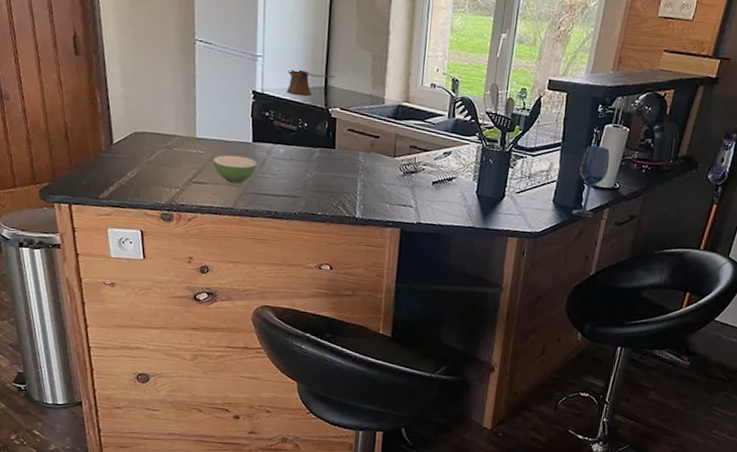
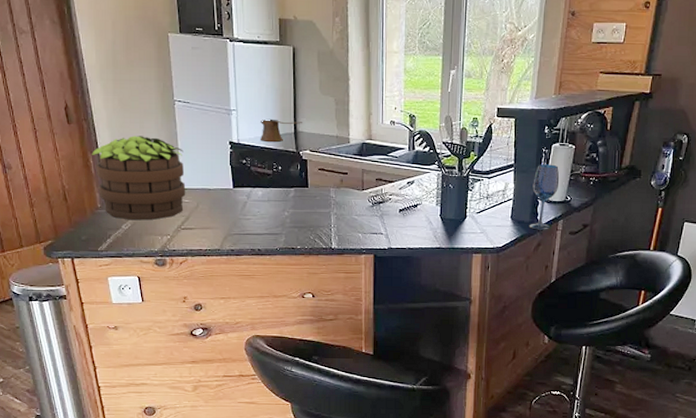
potted plant: none [100,74,201,170] -> present [92,136,186,221]
bowl: present [212,155,258,187] -> none [198,201,239,230]

